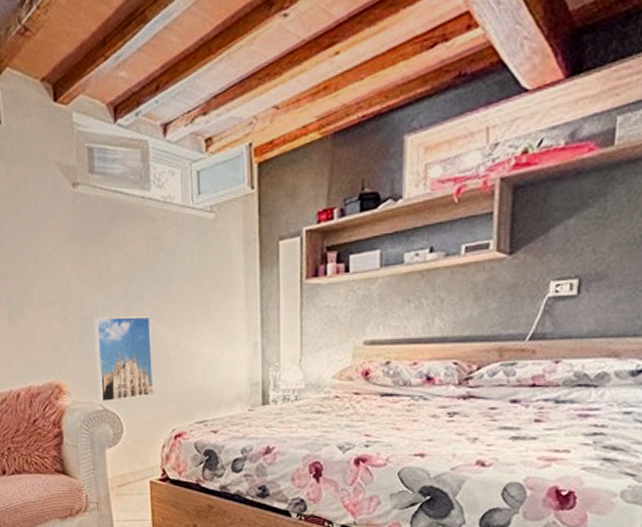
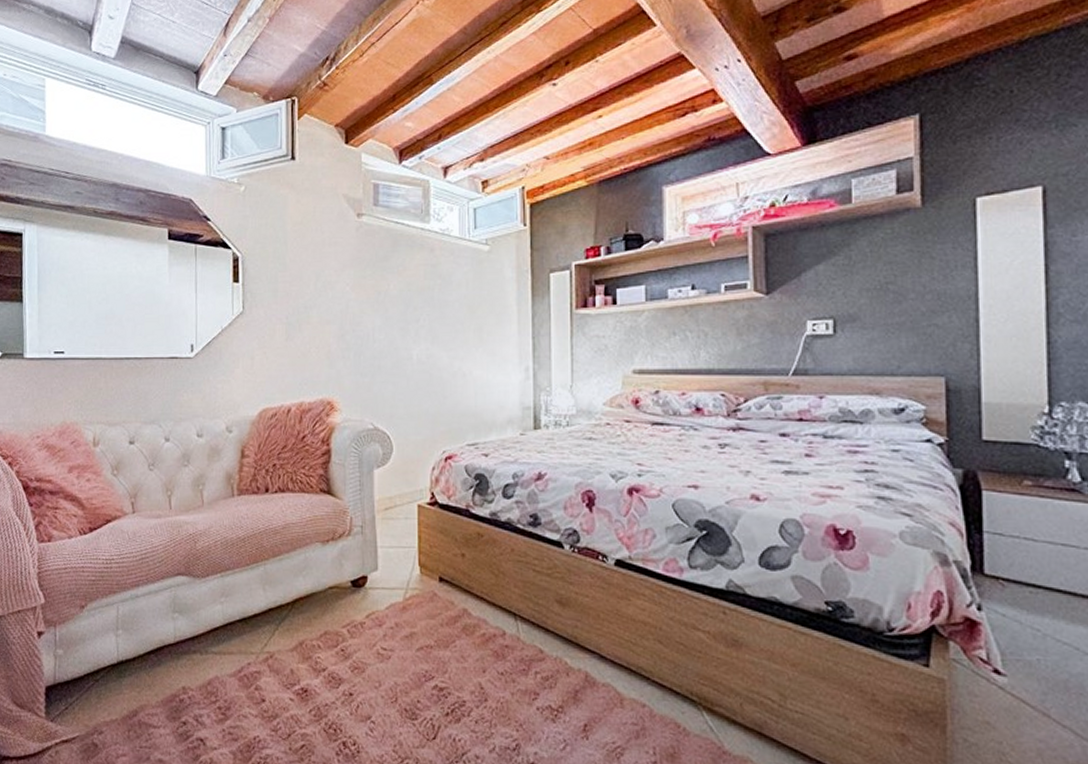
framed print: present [94,316,154,402] -> none [369,336,426,421]

